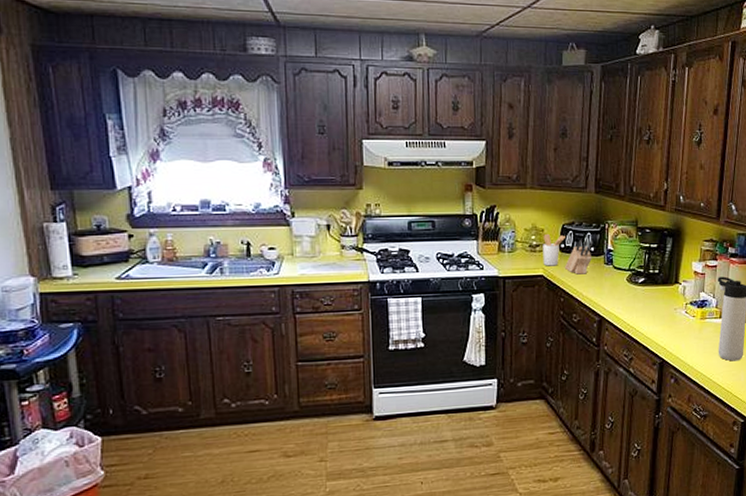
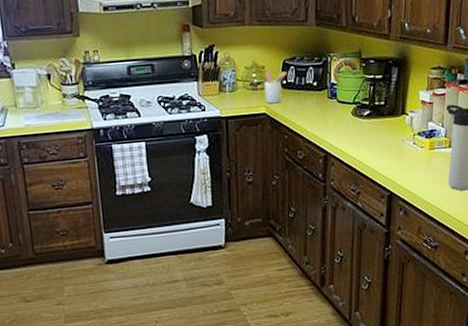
knife block: present [565,239,594,275] -> none [288,74,316,111]

